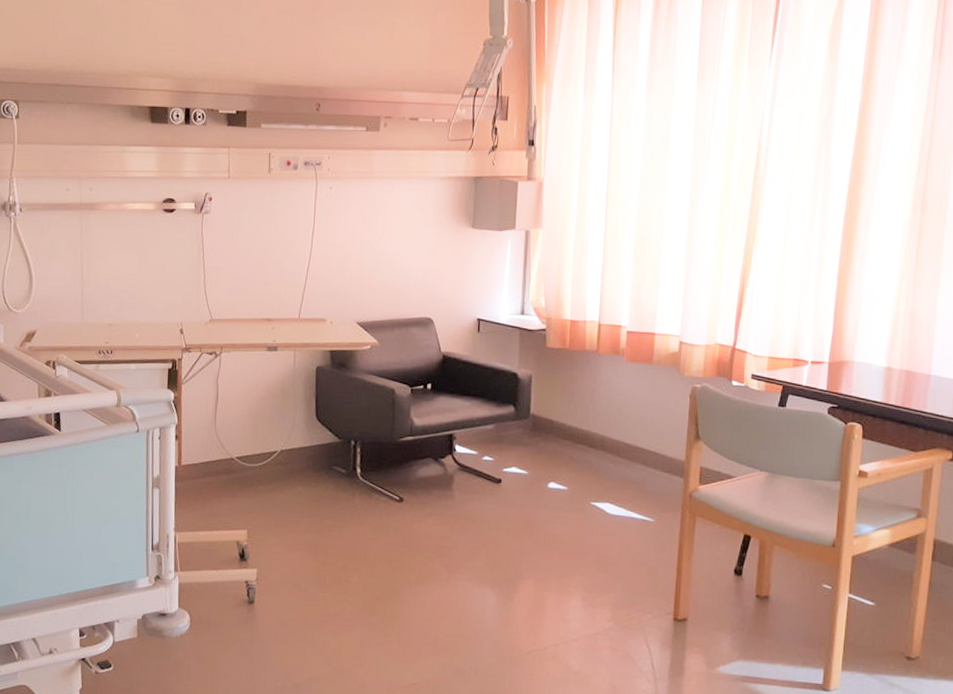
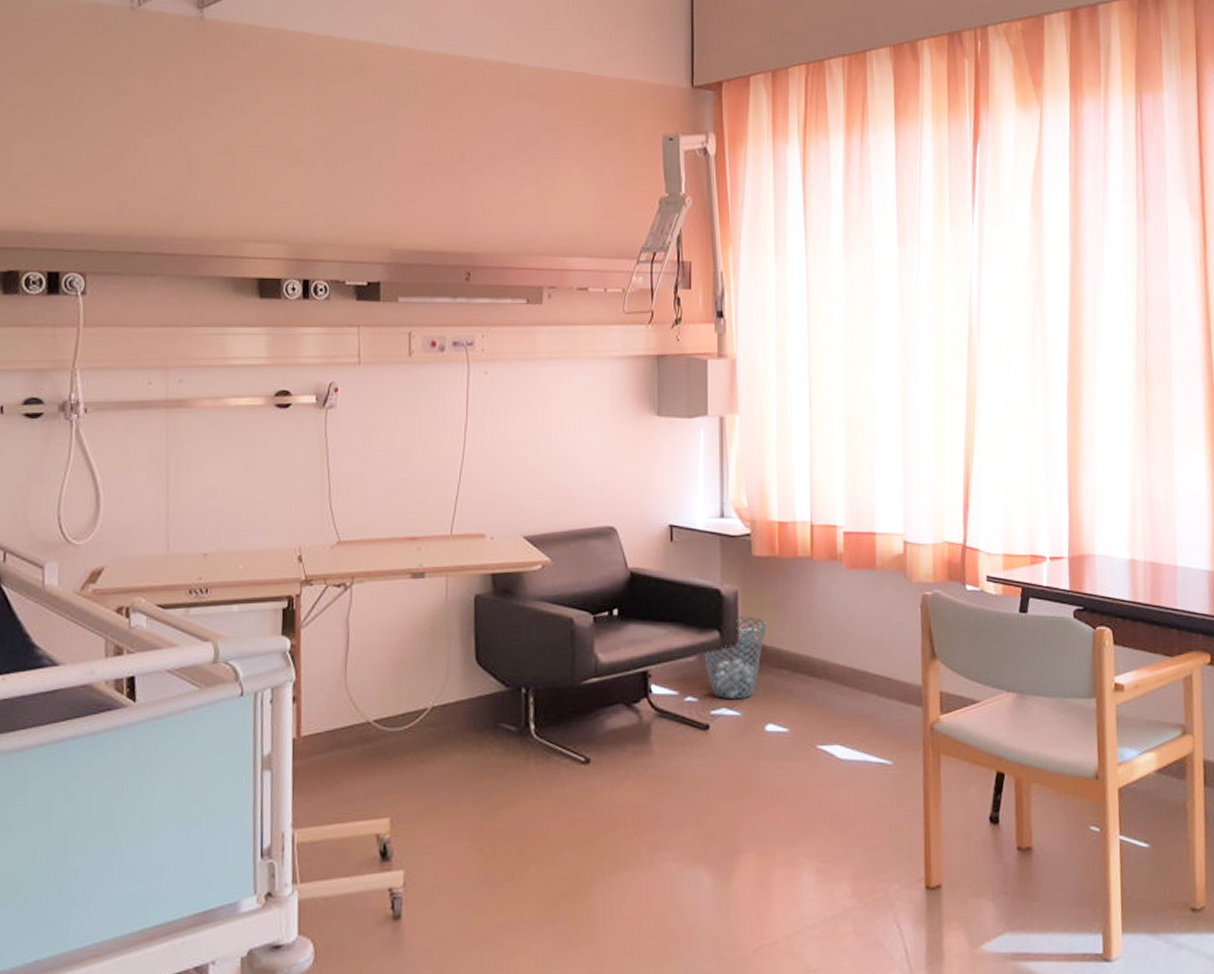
waste basket: none [500,395,555,461] -> present [704,616,767,699]

